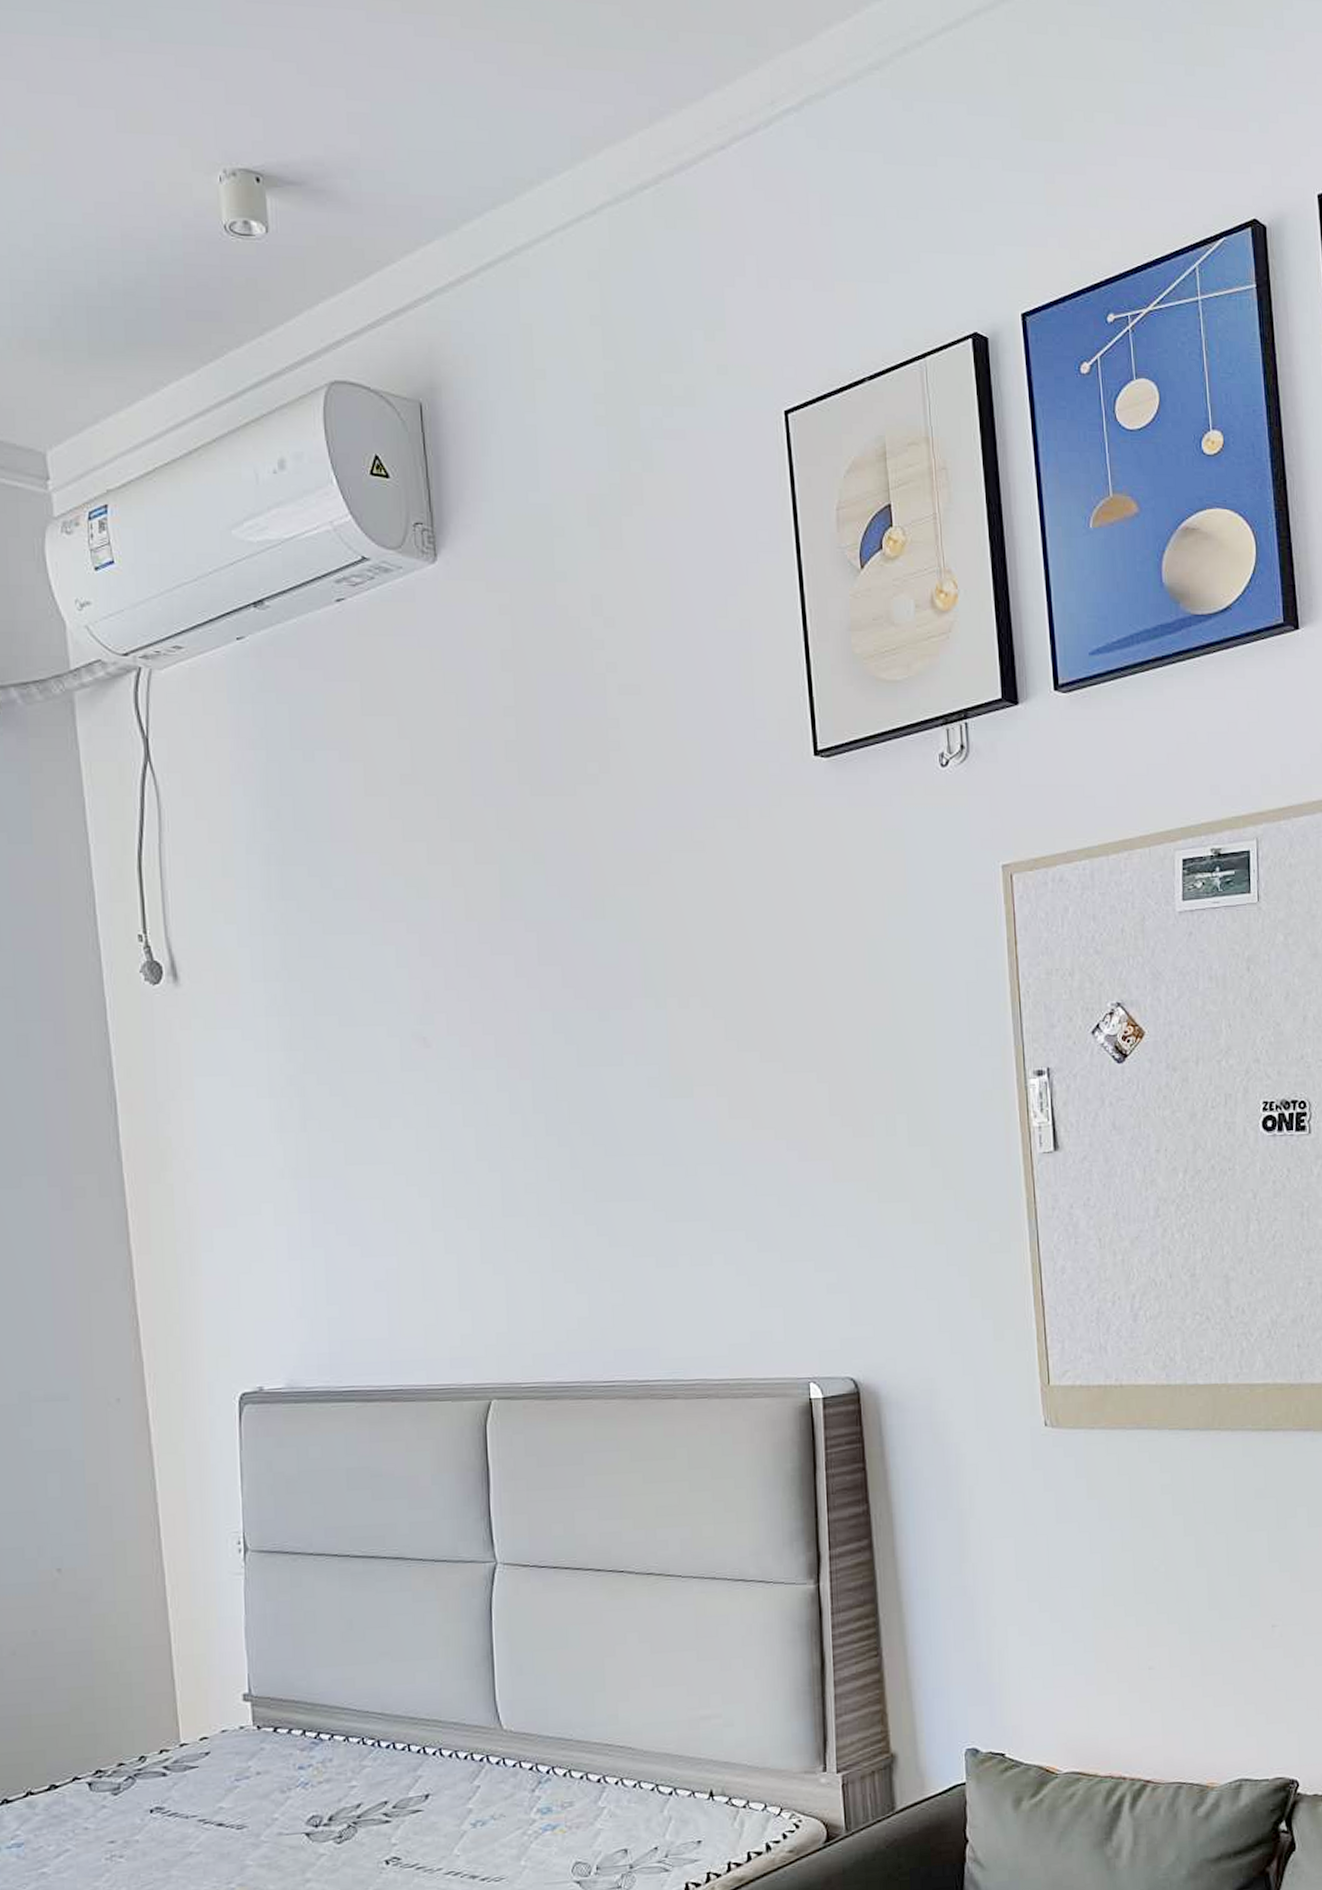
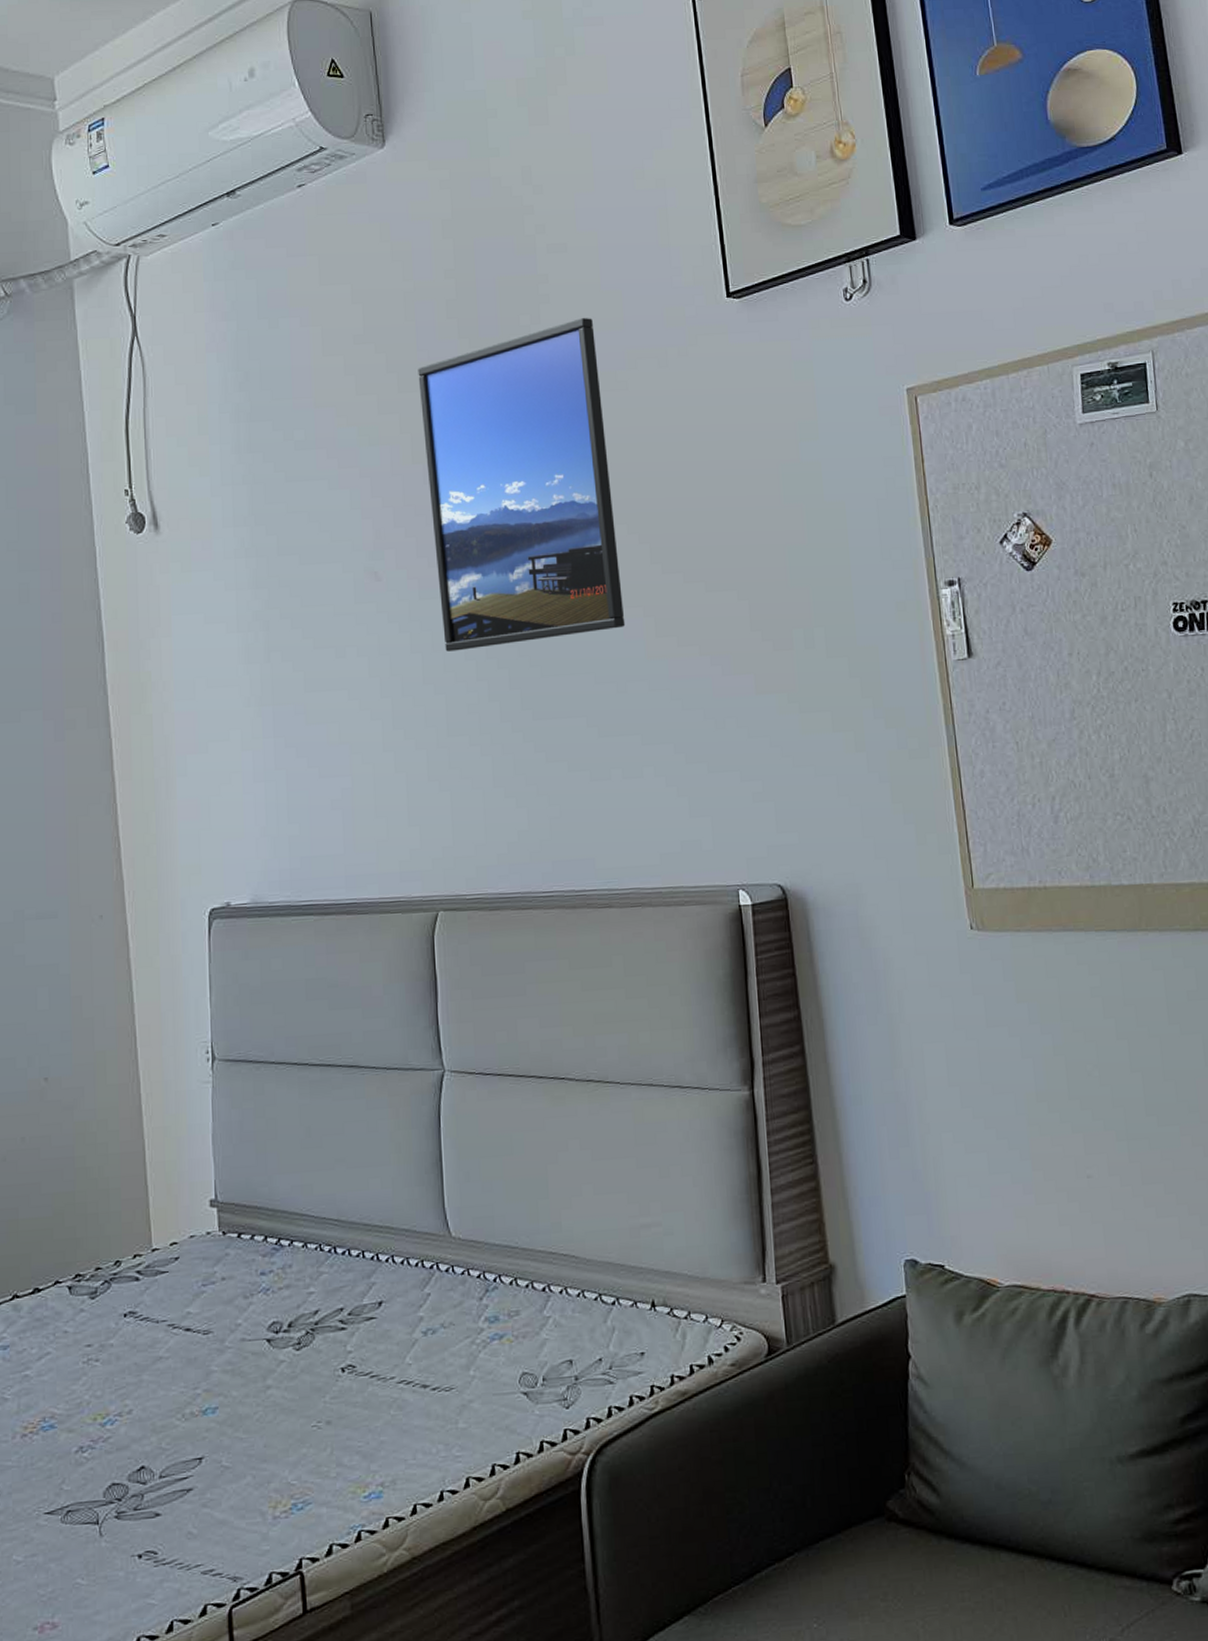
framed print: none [472,770,697,1126] -> present [418,318,626,652]

